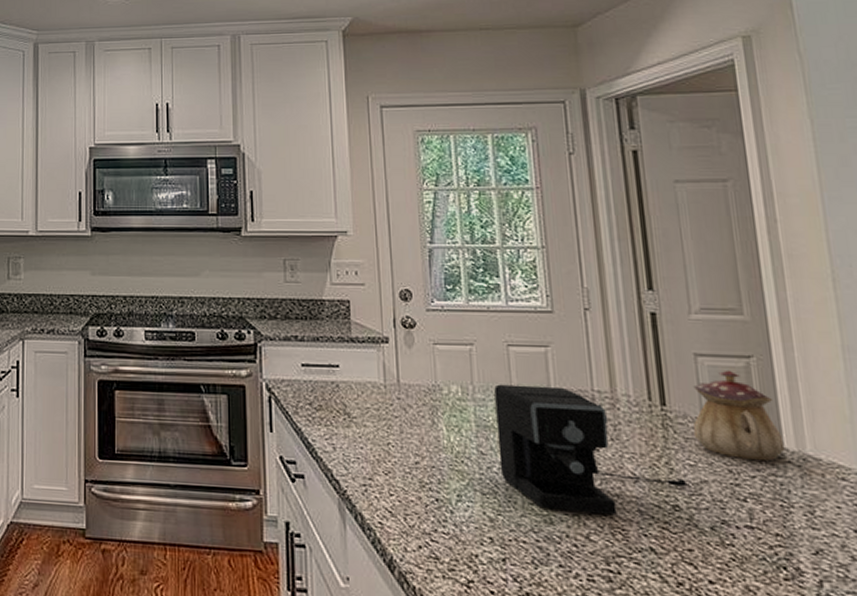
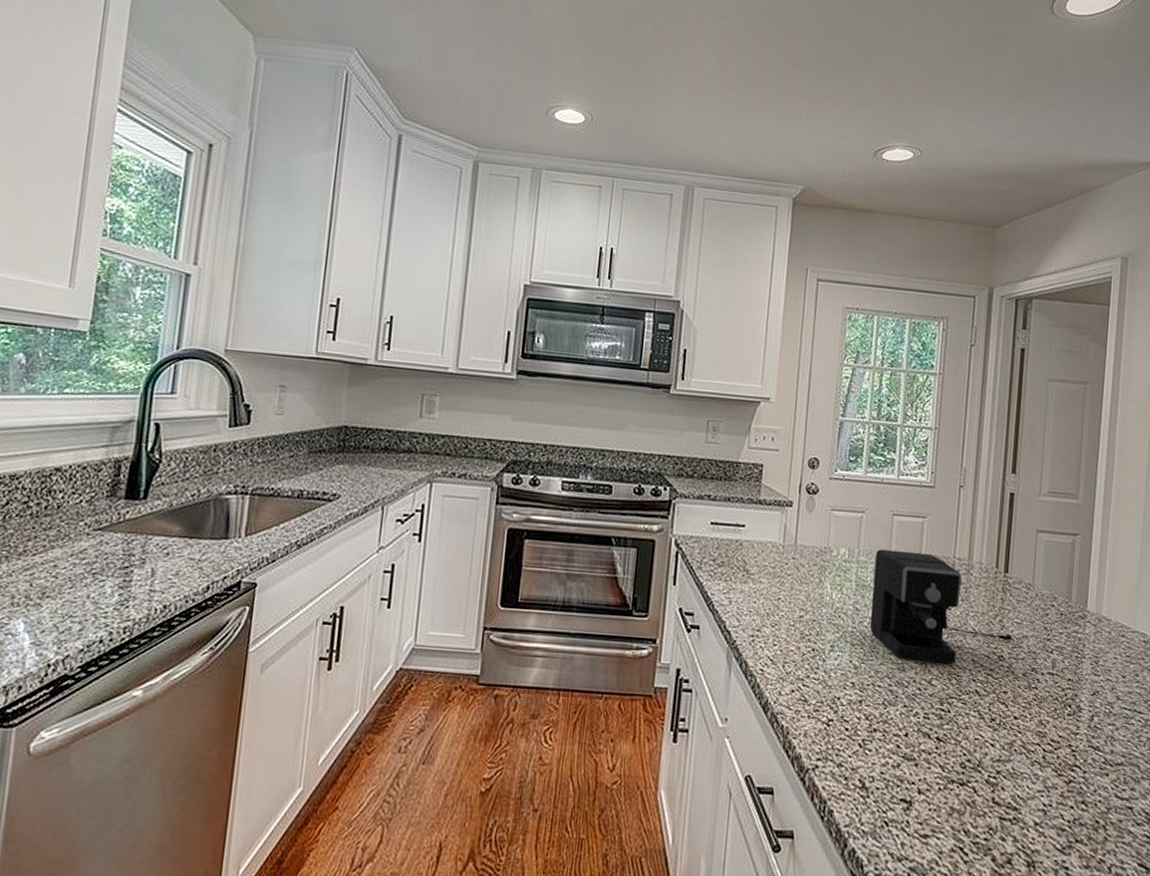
teapot: present [693,370,785,462] -> none [1024,544,1088,621]

